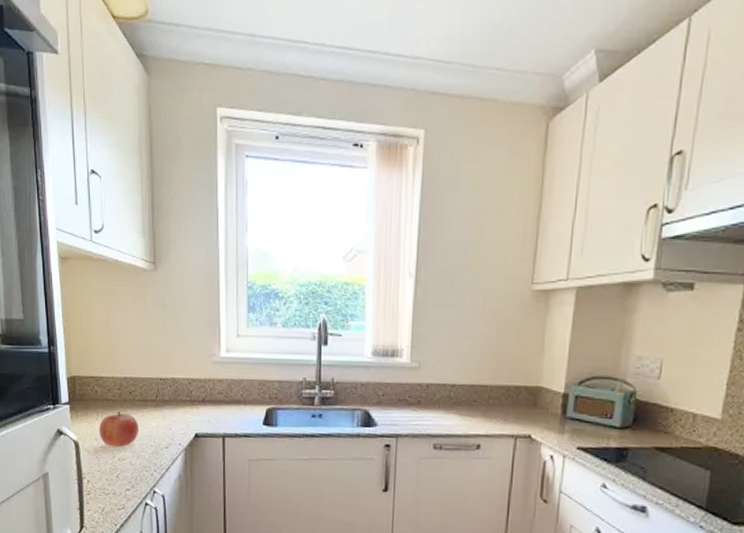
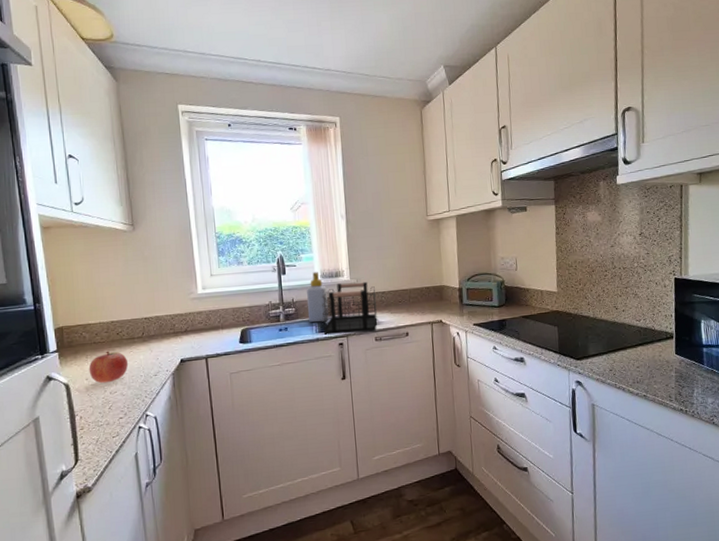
soap bottle: none [349,346,378,414] -> present [306,272,329,323]
dish rack: none [367,366,442,437] -> present [321,281,377,335]

